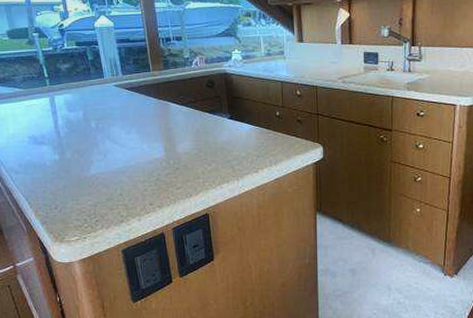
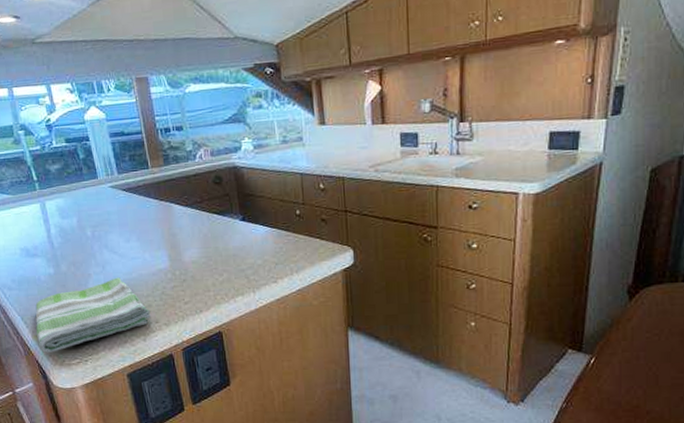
dish towel: none [39,165,146,230] -> present [35,277,151,353]

